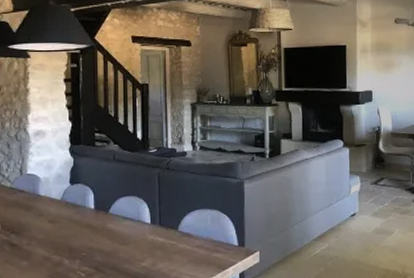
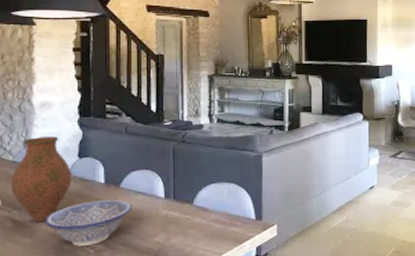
vase: none [9,164,65,247] -> present [11,136,73,223]
decorative bowl: none [41,225,120,270] -> present [45,199,132,246]

